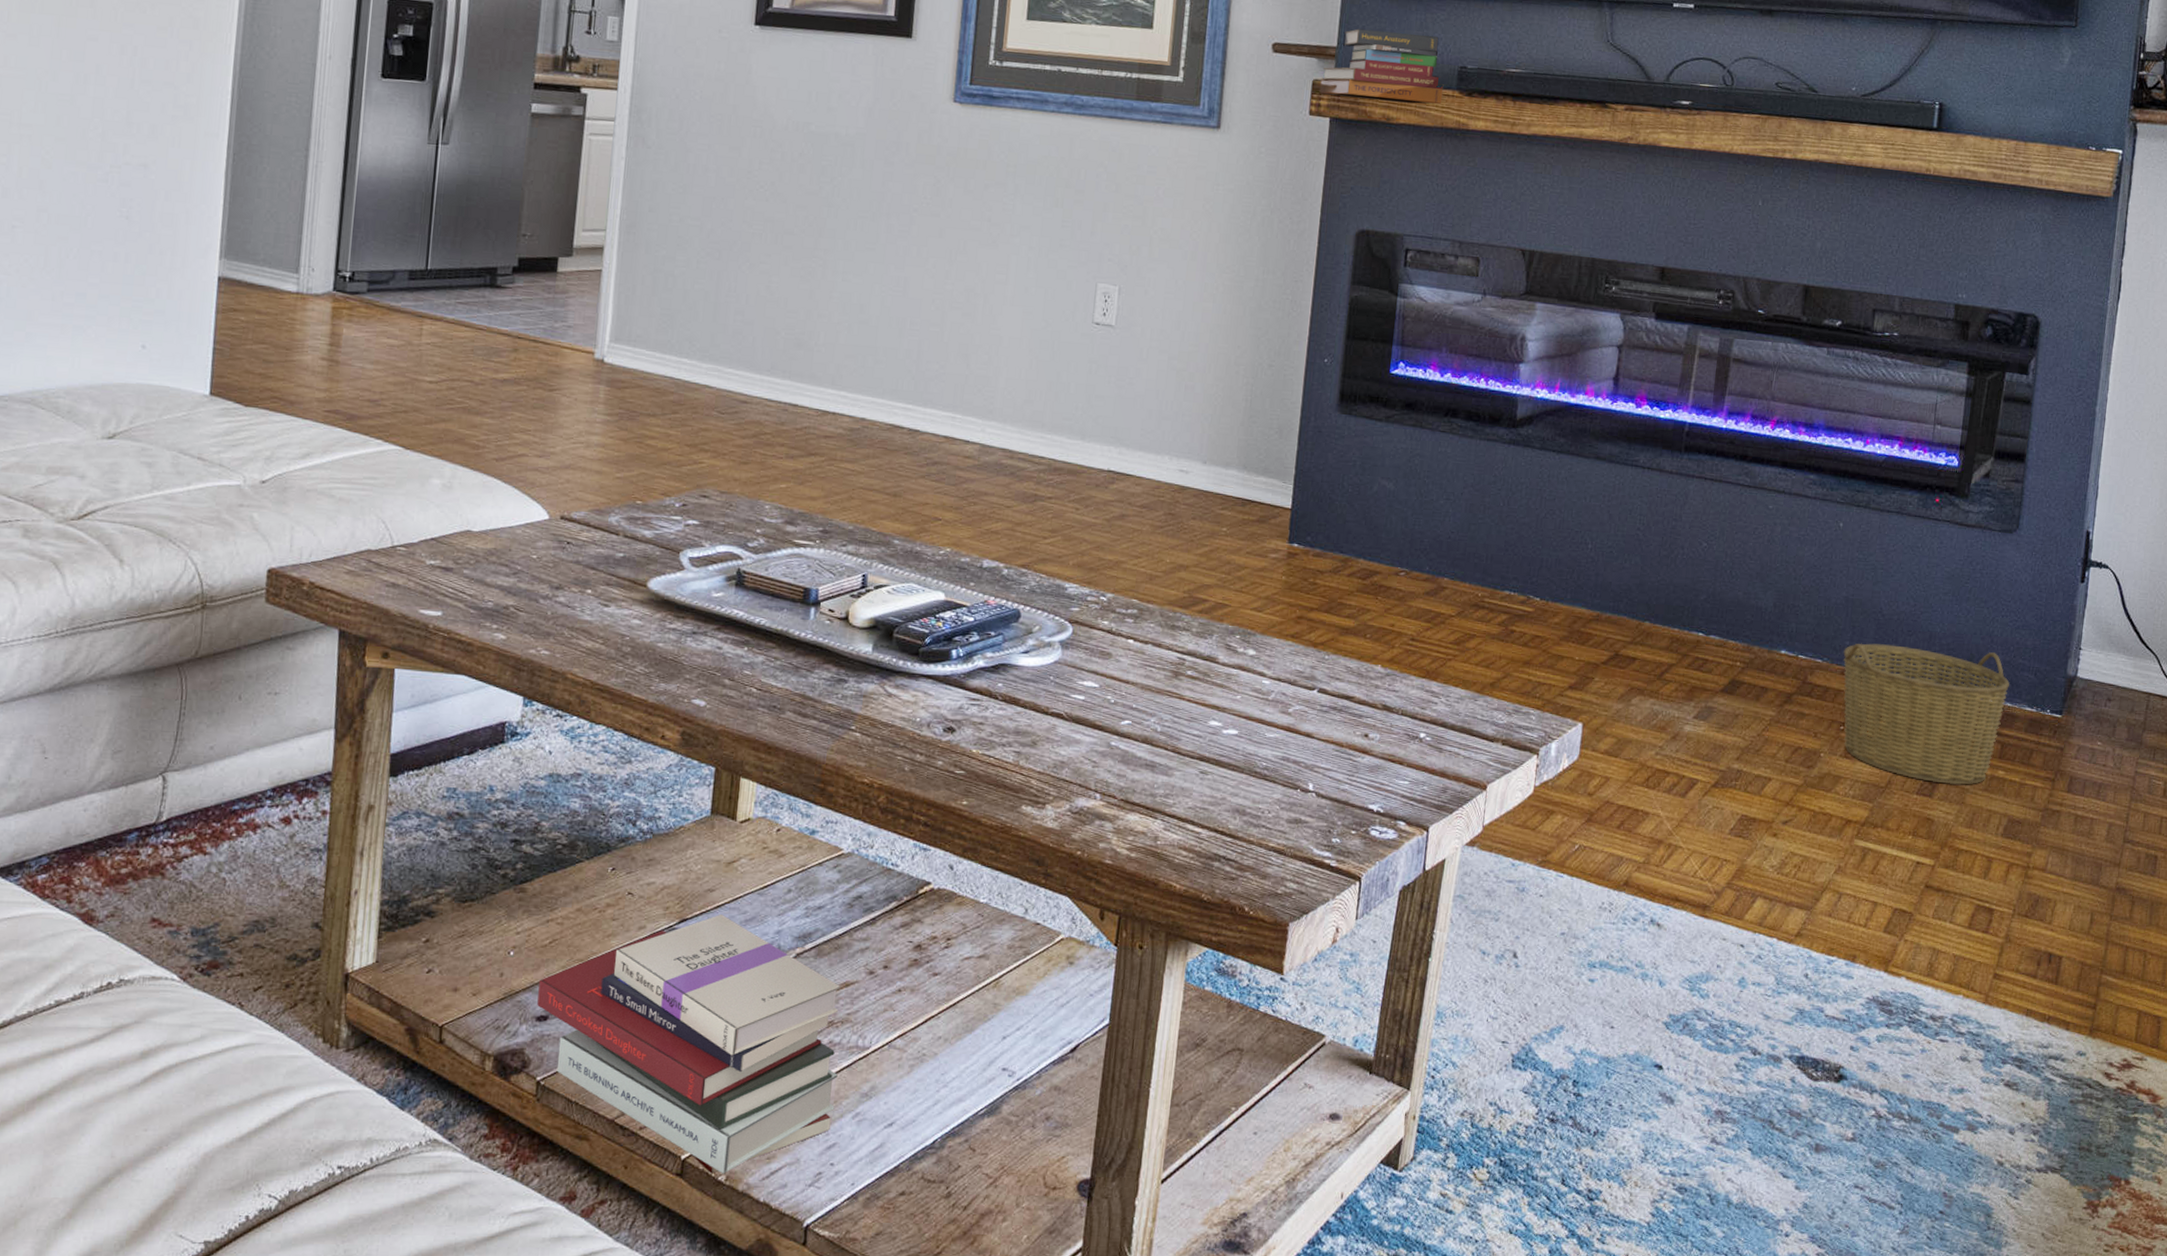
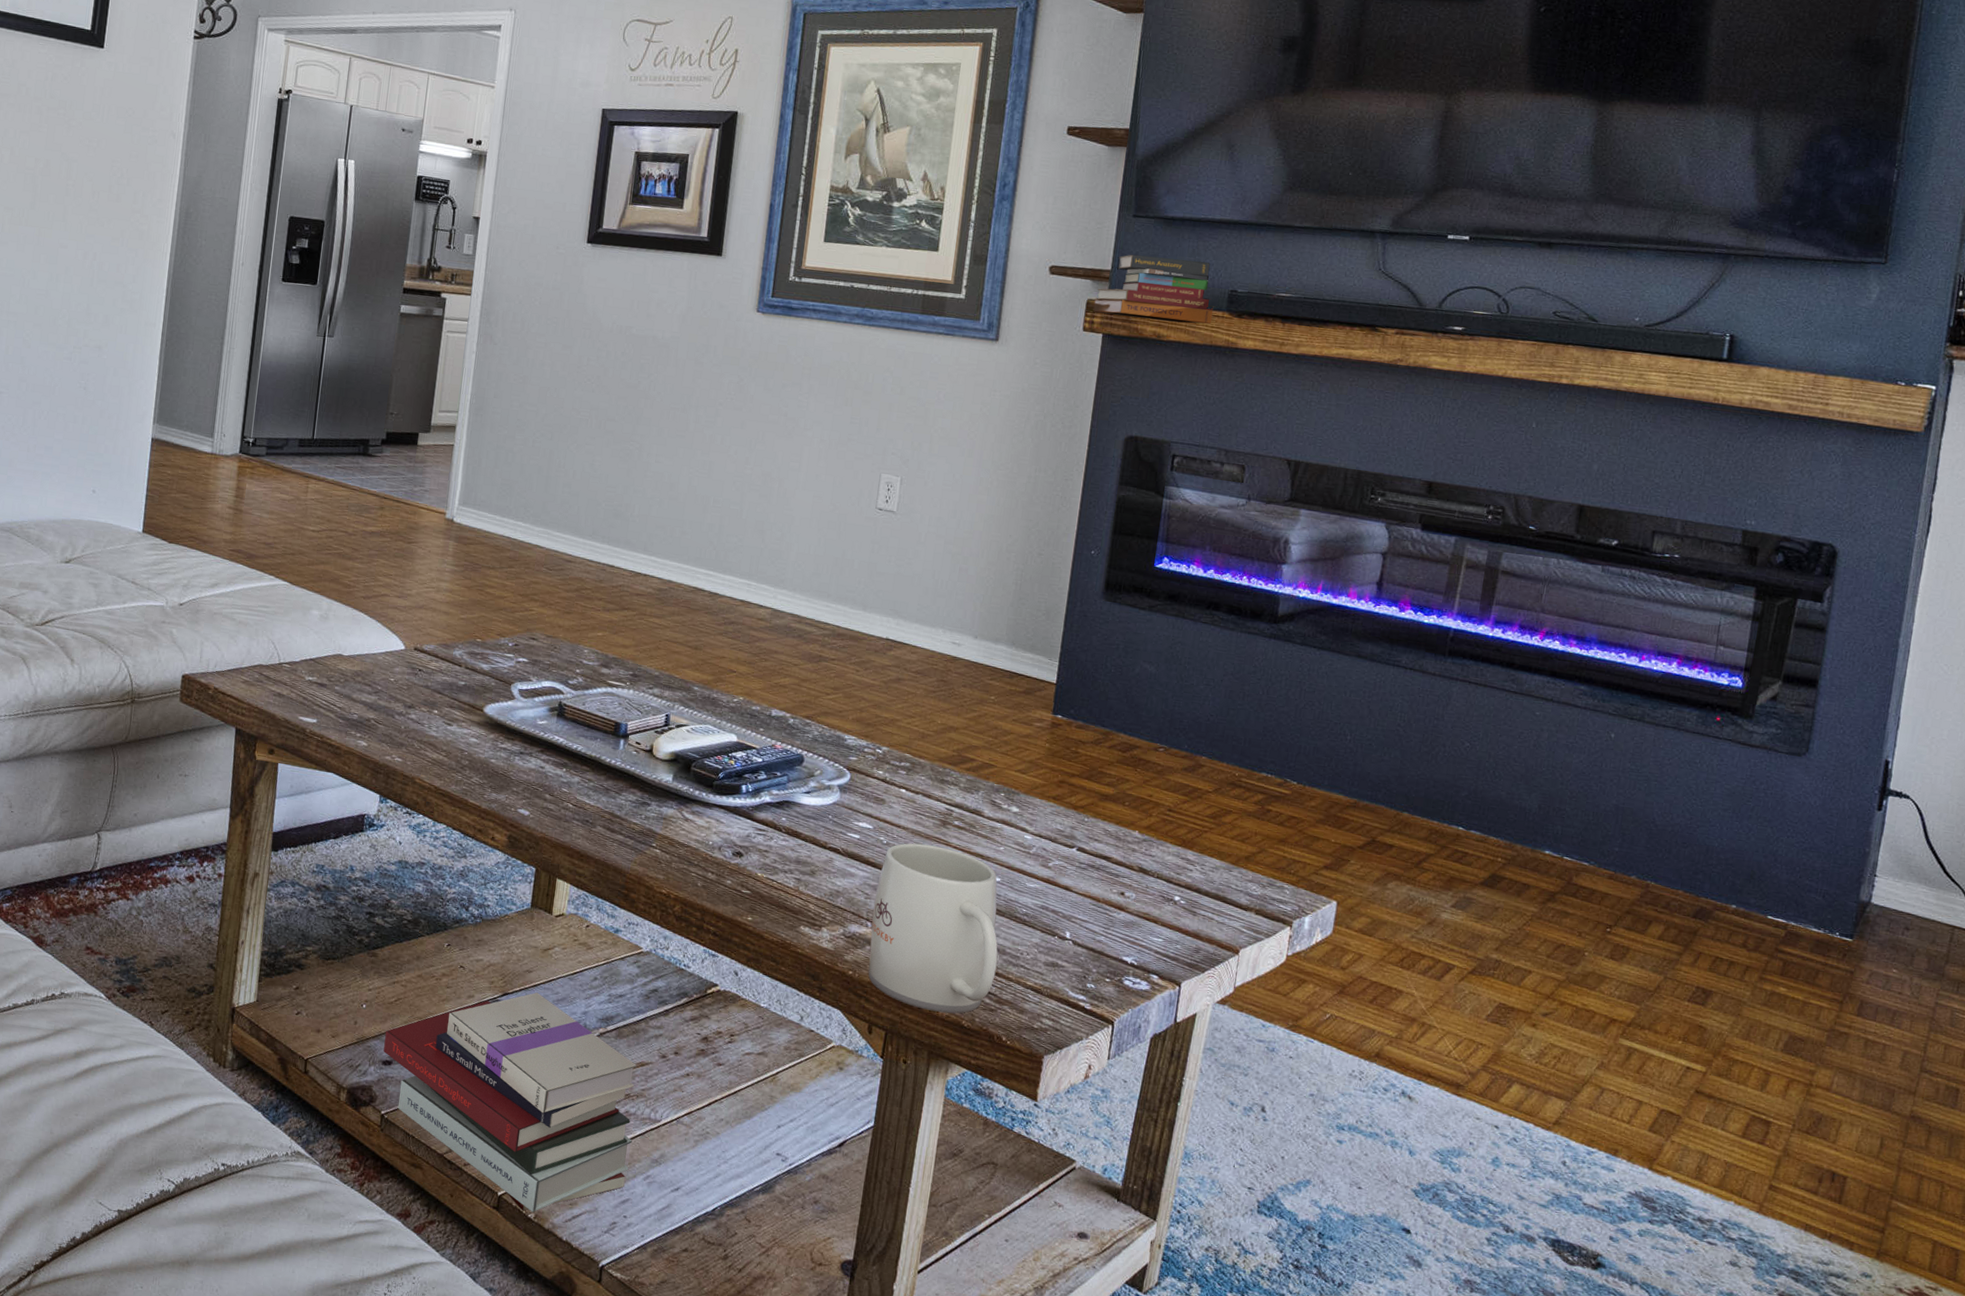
mug: none [1098,699,1238,887] -> present [868,843,998,1014]
basket: present [1843,643,2010,785] -> none [1610,850,1794,998]

